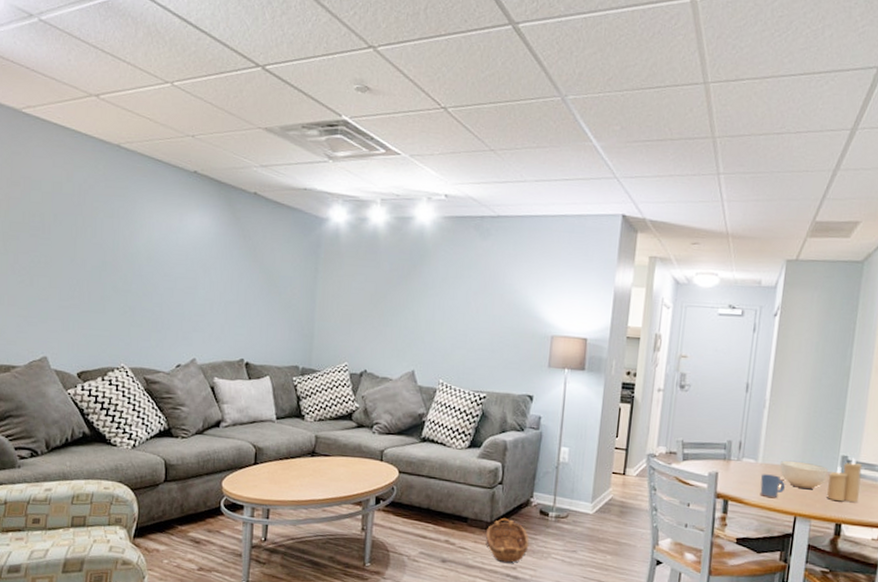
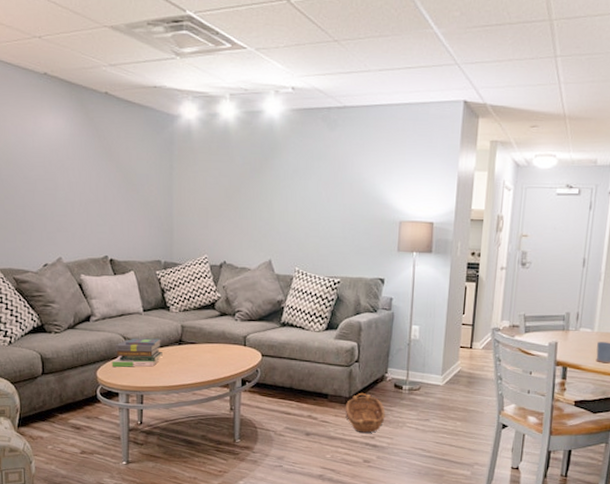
books: none [239,447,294,479] -> present [111,338,163,367]

